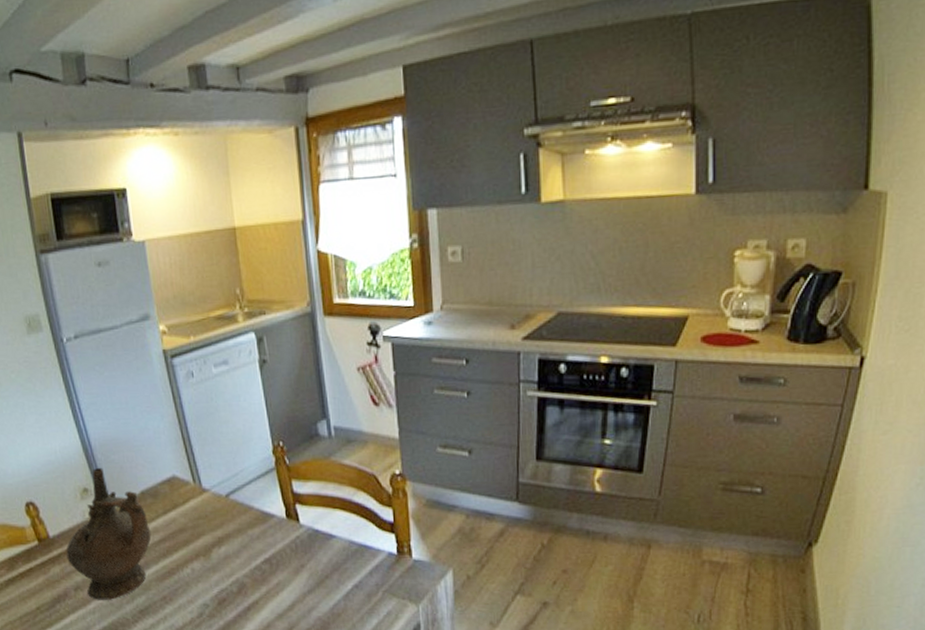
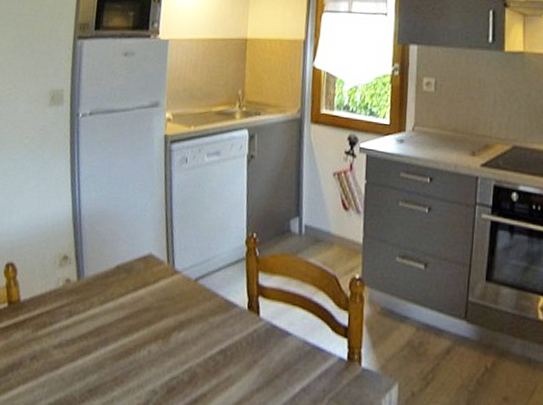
ceremonial vessel: present [66,467,152,600] -> none [31,236,118,375]

